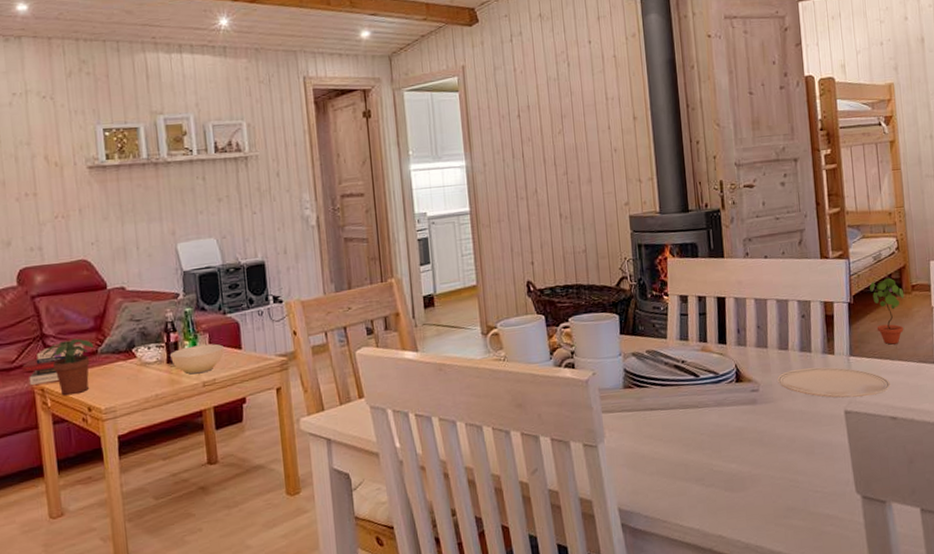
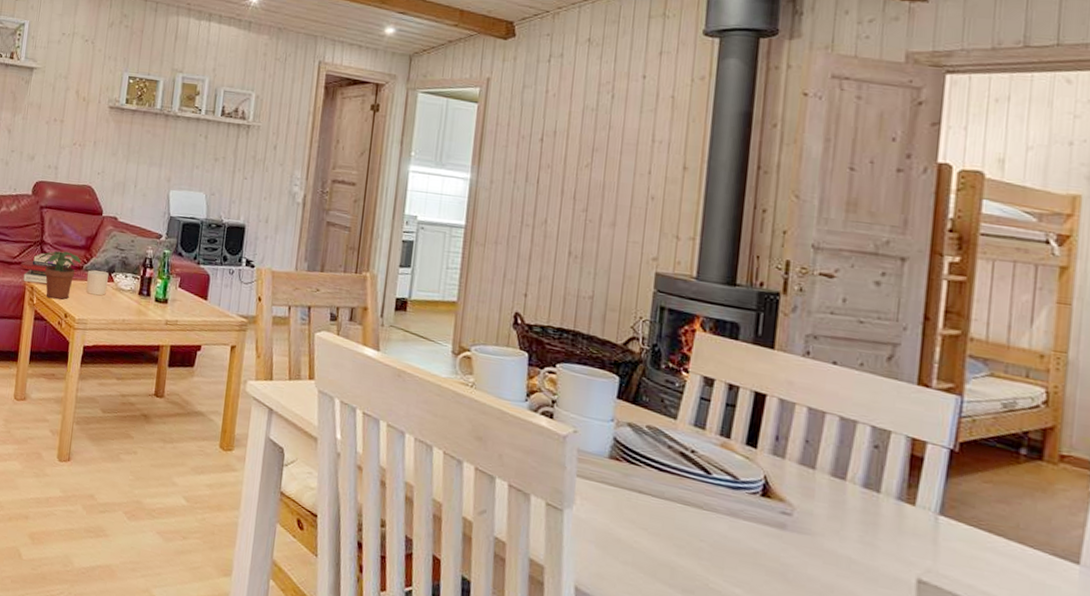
mug: none [103,348,131,379] -> present [86,270,109,296]
bowl: present [169,343,224,375] -> none [142,284,191,312]
plate: present [777,367,890,398] -> none [822,505,999,576]
potted plant: present [870,278,904,345] -> none [989,433,1046,522]

